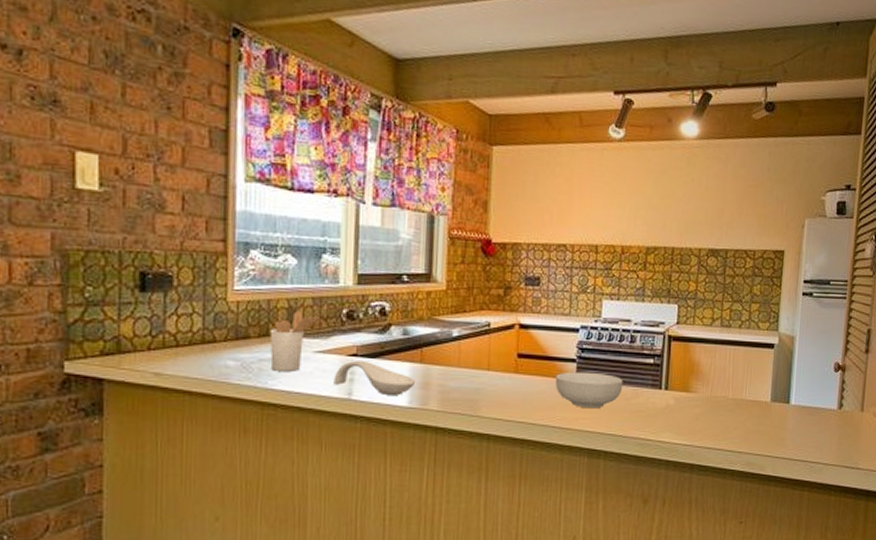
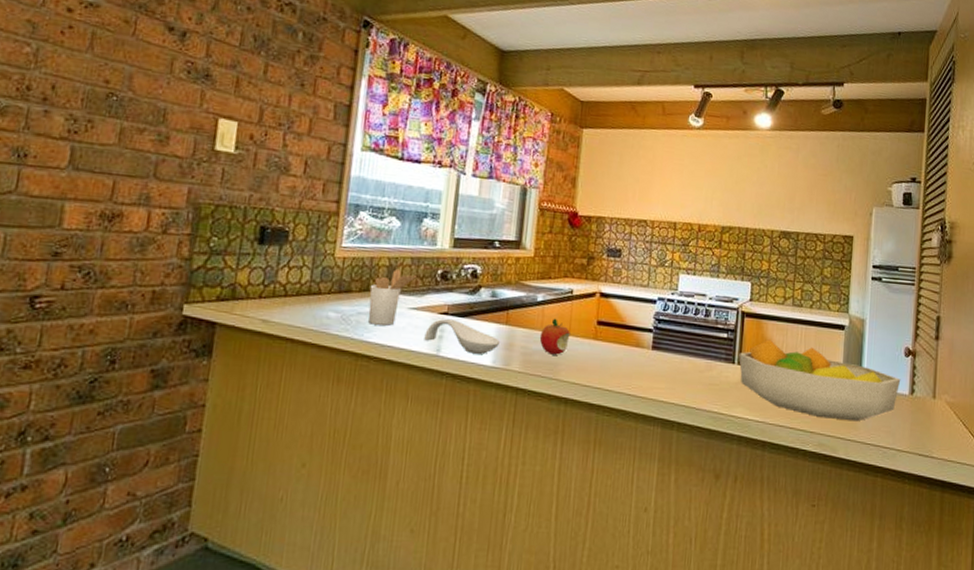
fruit: none [457,353,489,391] -> present [539,318,570,355]
cereal bowl: present [555,372,623,409] -> none [632,341,698,379]
fruit bowl: none [666,363,830,439] -> present [739,340,901,422]

